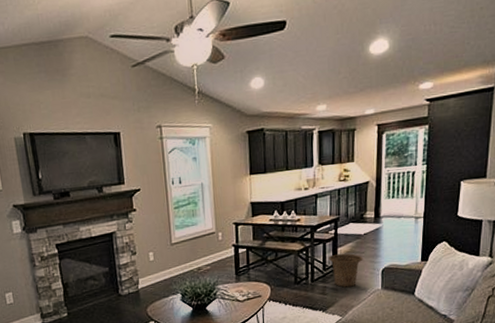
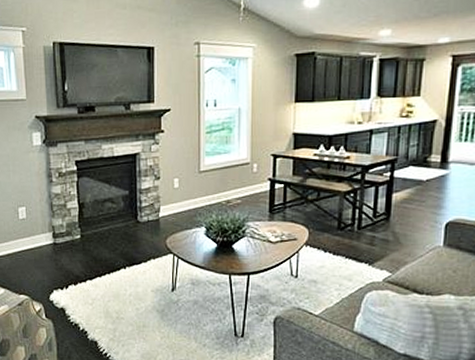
basket: present [329,253,363,288] -> none [381,200,423,240]

